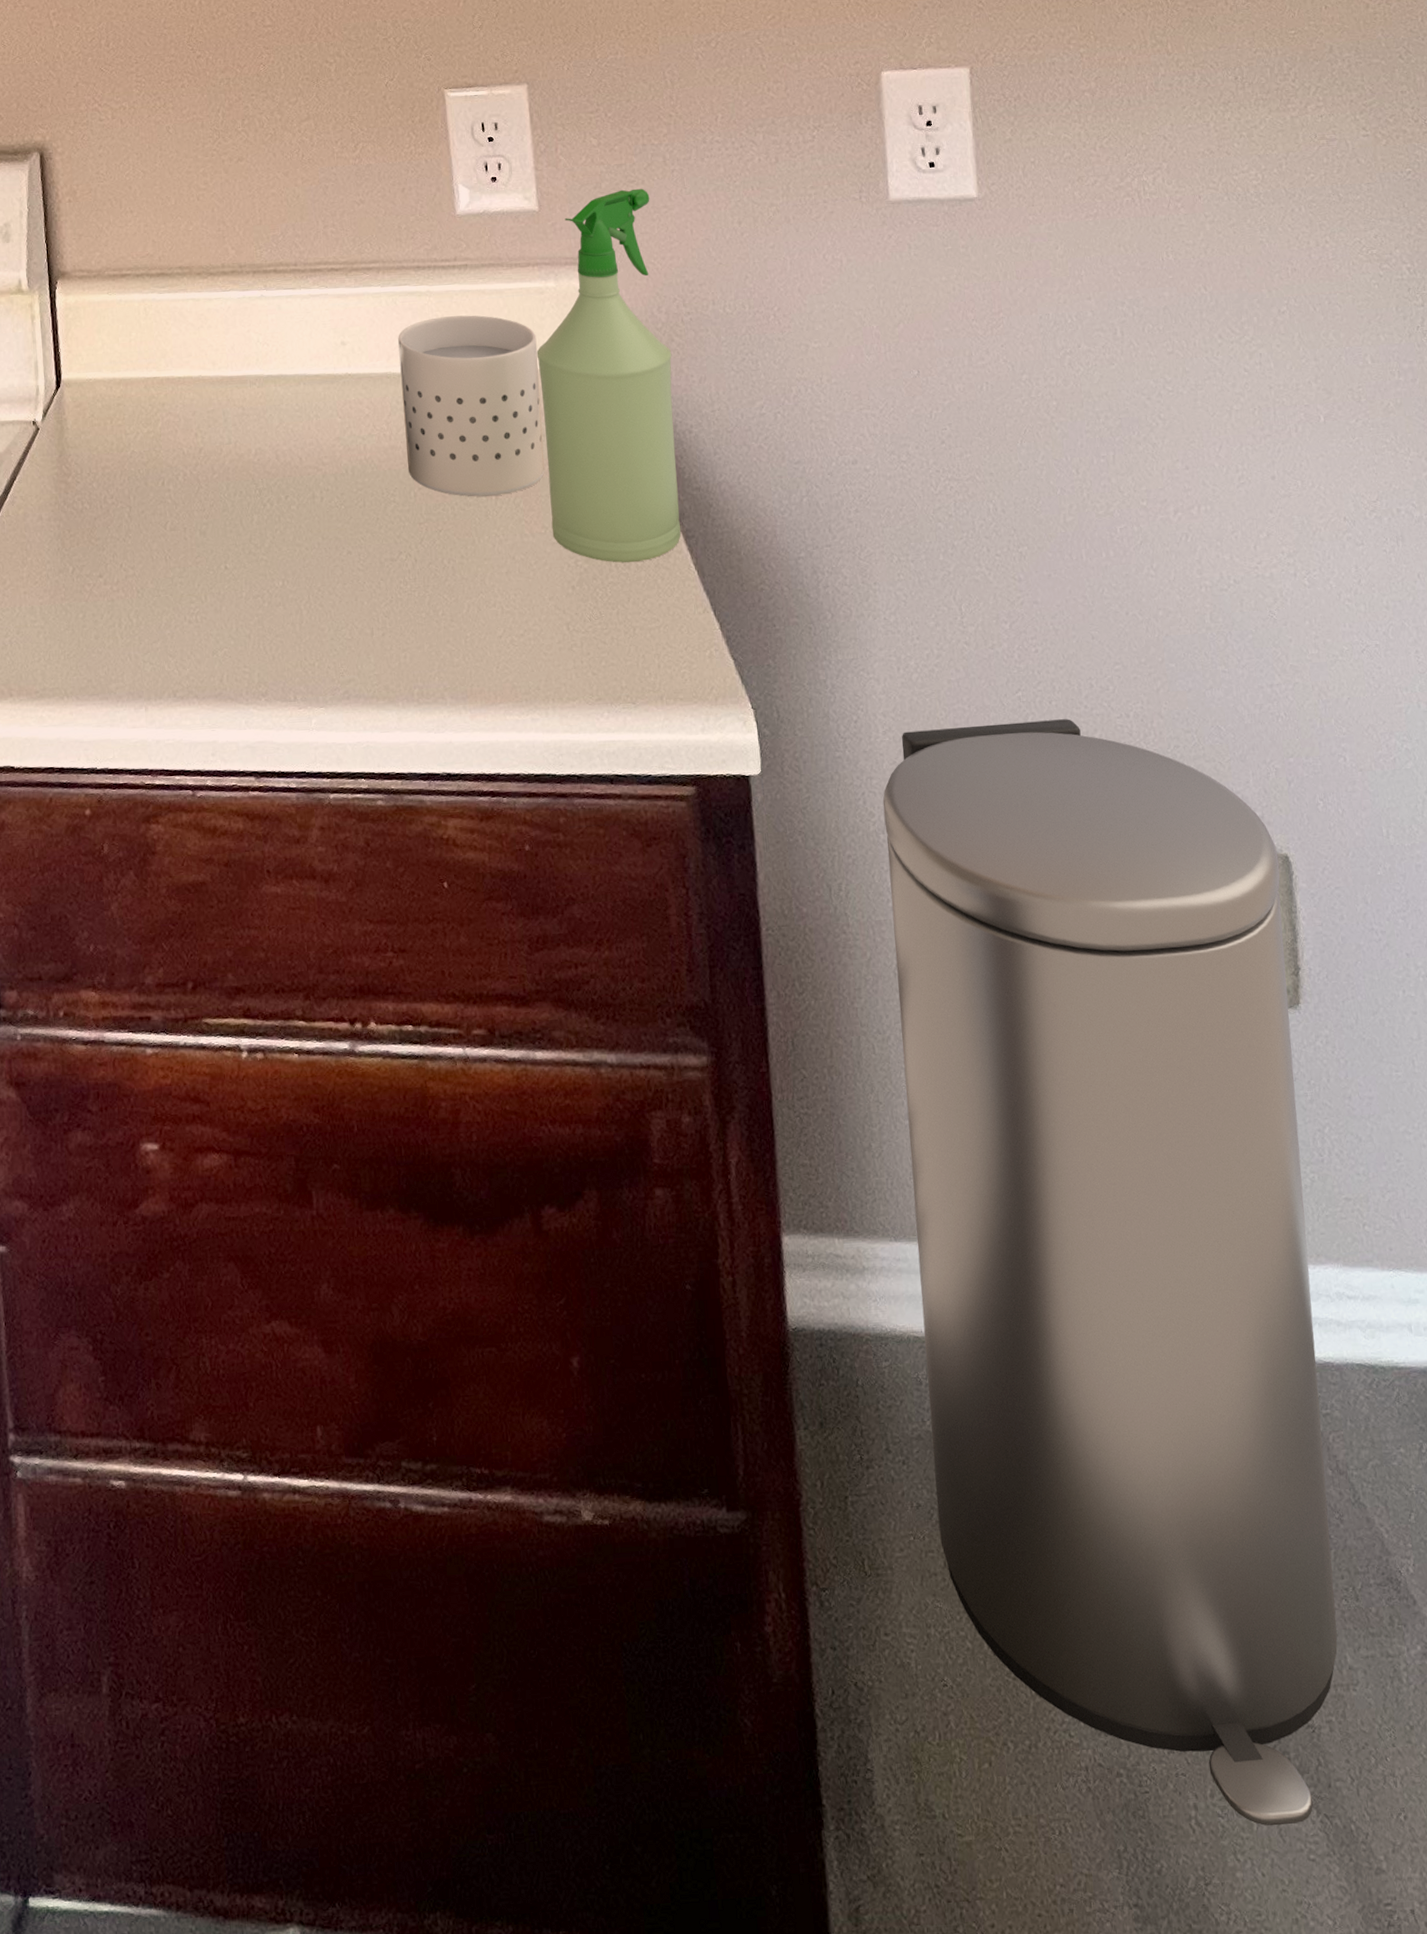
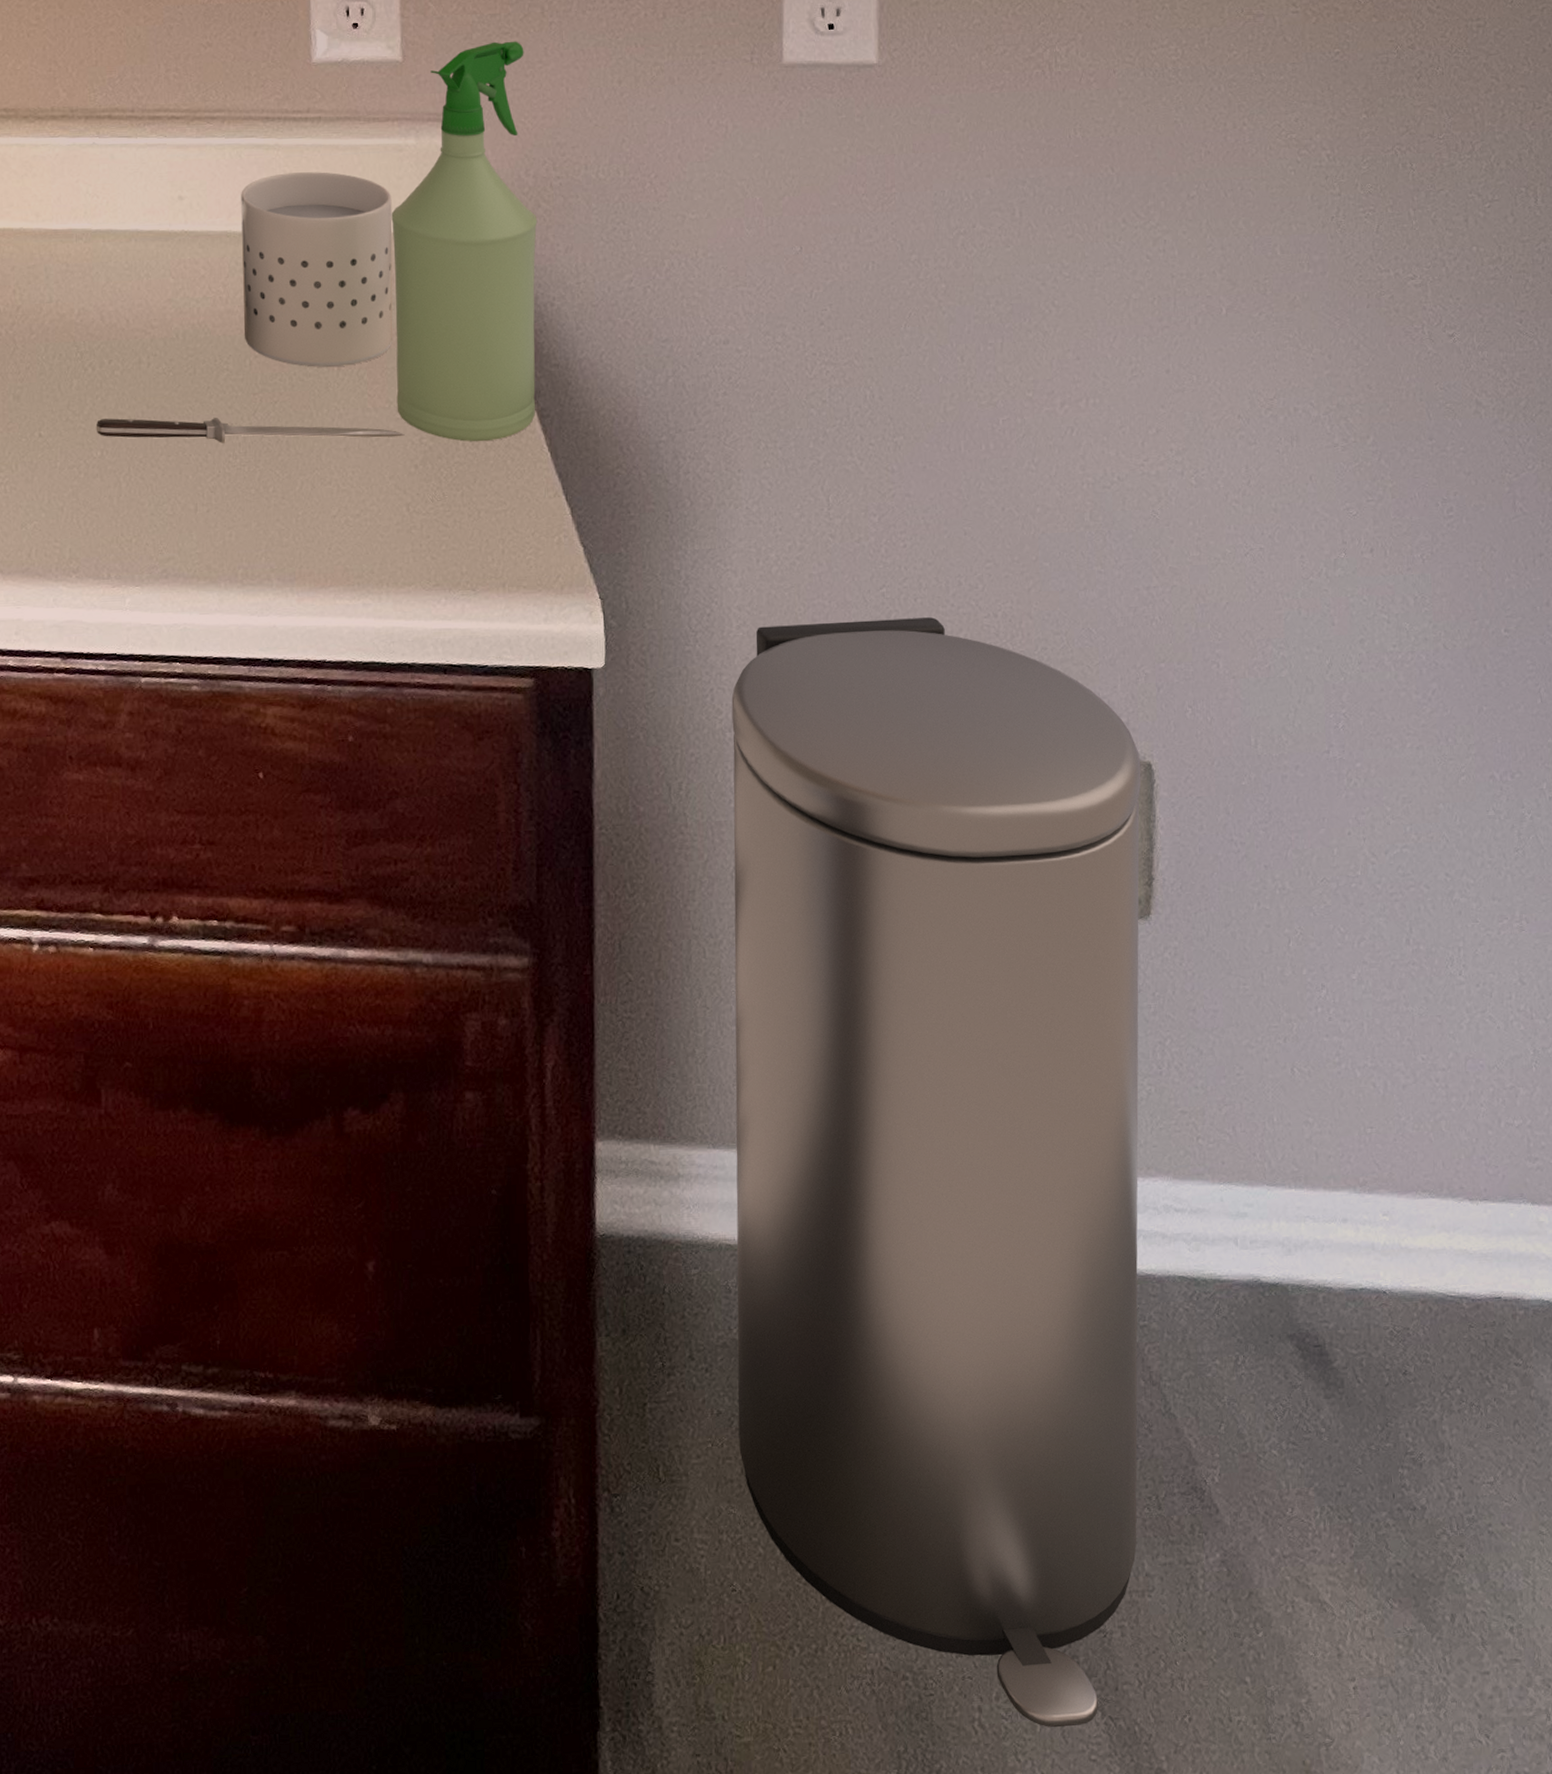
knife: none [276,547,561,571] -> present [95,418,405,443]

